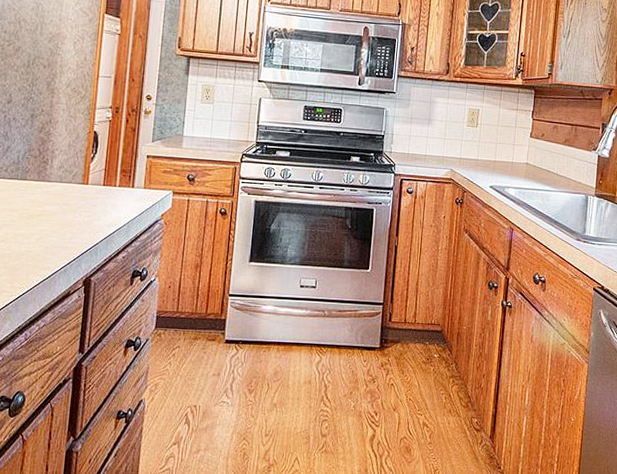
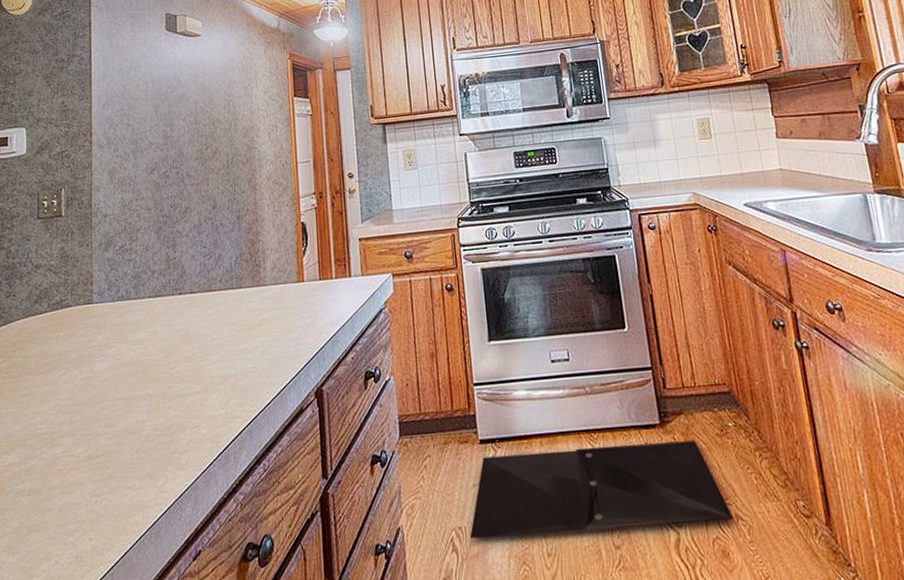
door mat: none [203,354,421,426] -> present [470,440,734,538]

